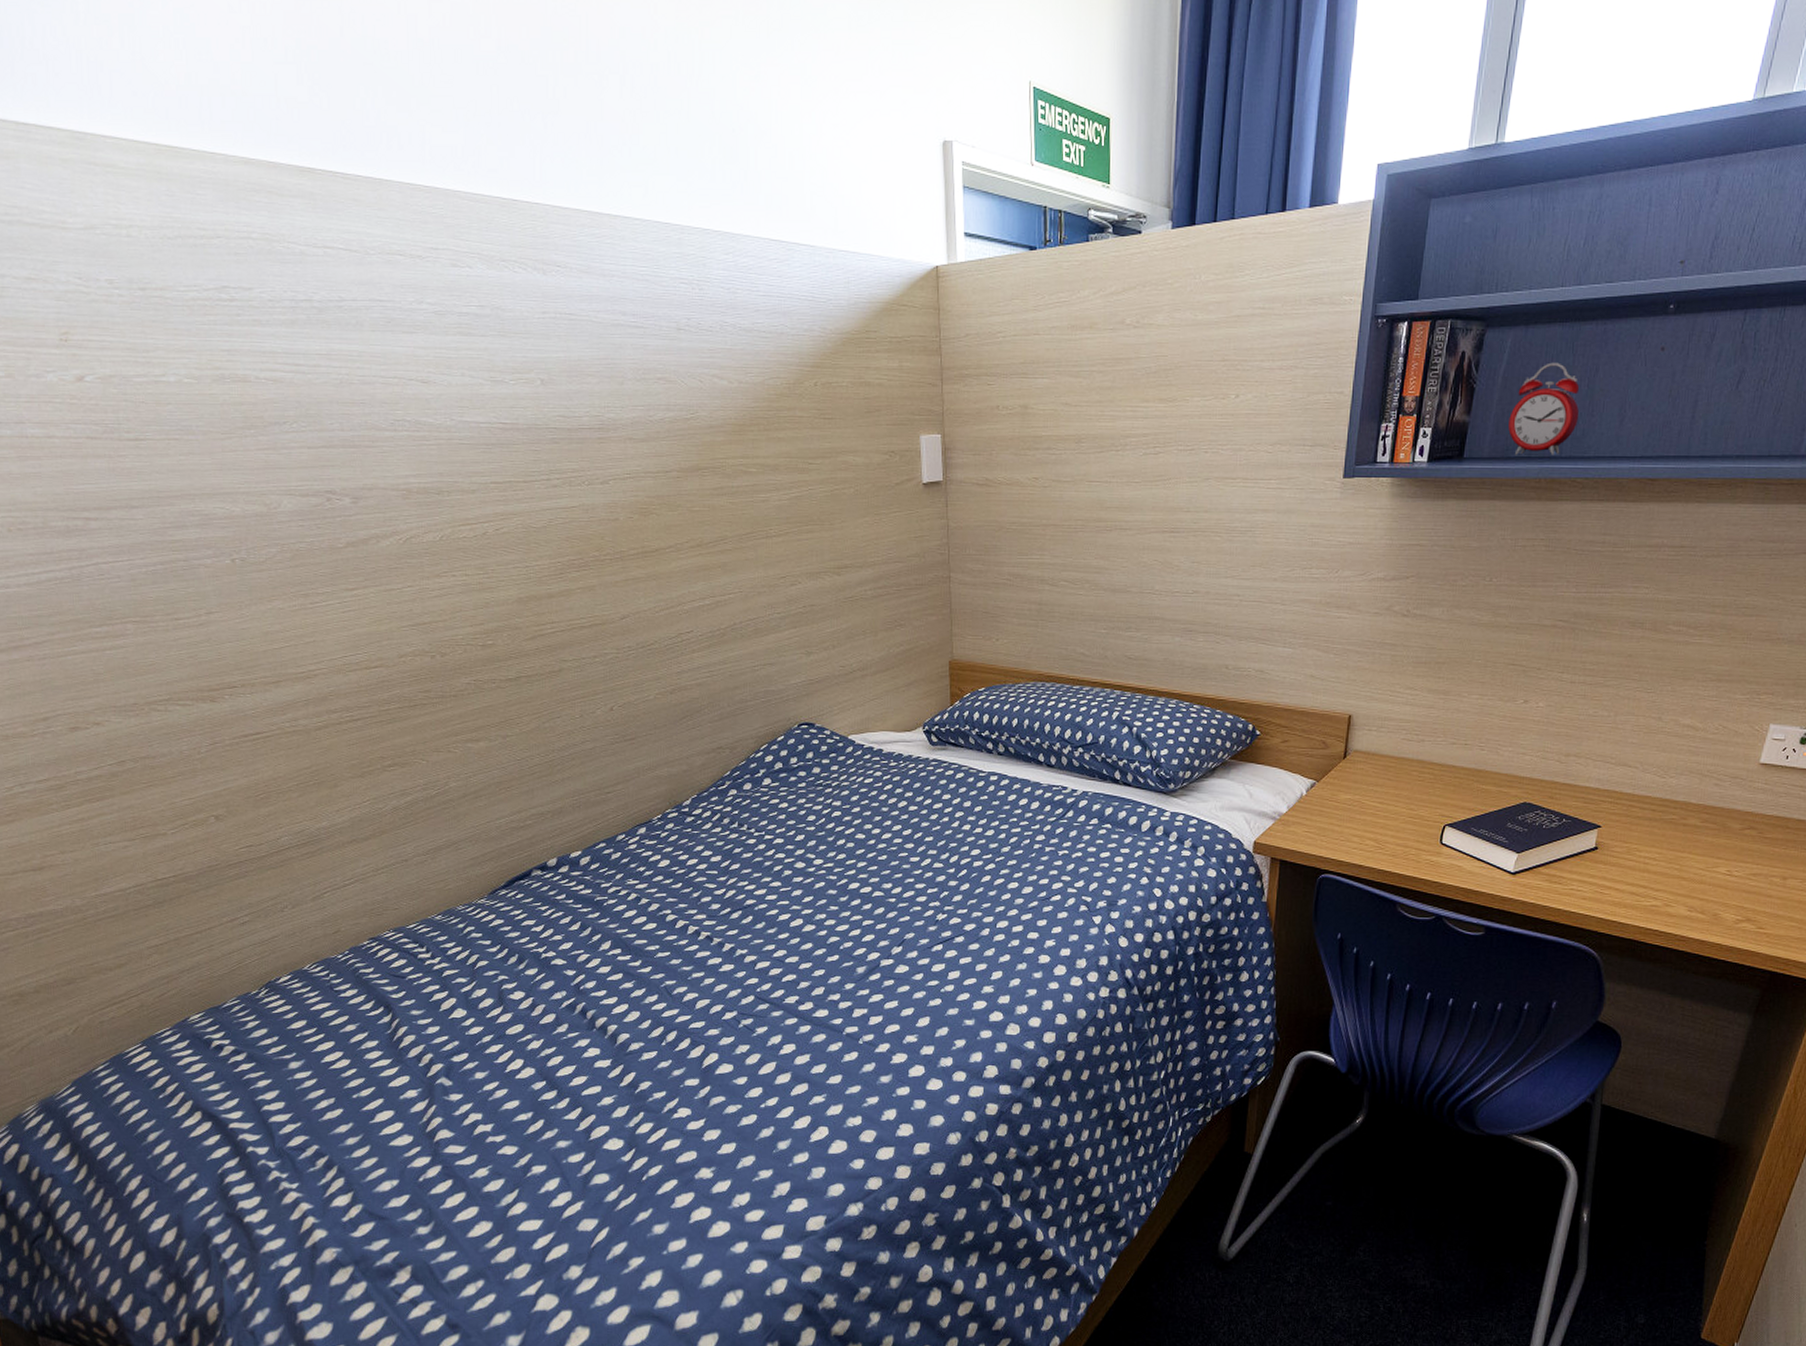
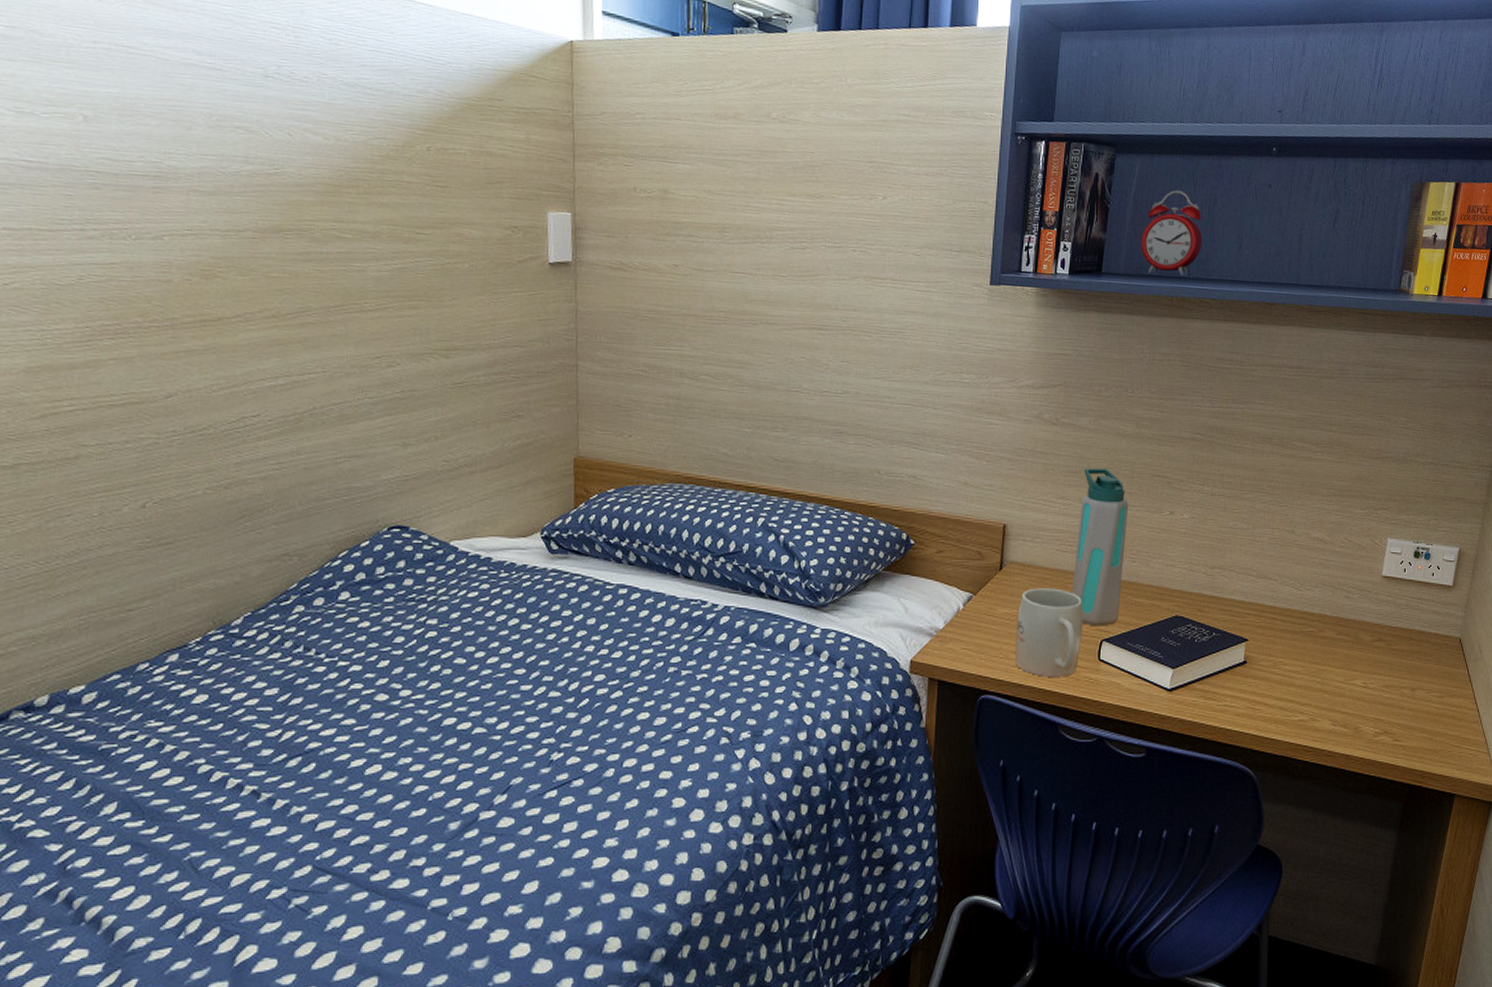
mug: none [1356,775,1427,859] -> present [1015,588,1083,677]
water bottle: none [1415,658,1480,812] -> present [1071,468,1129,626]

